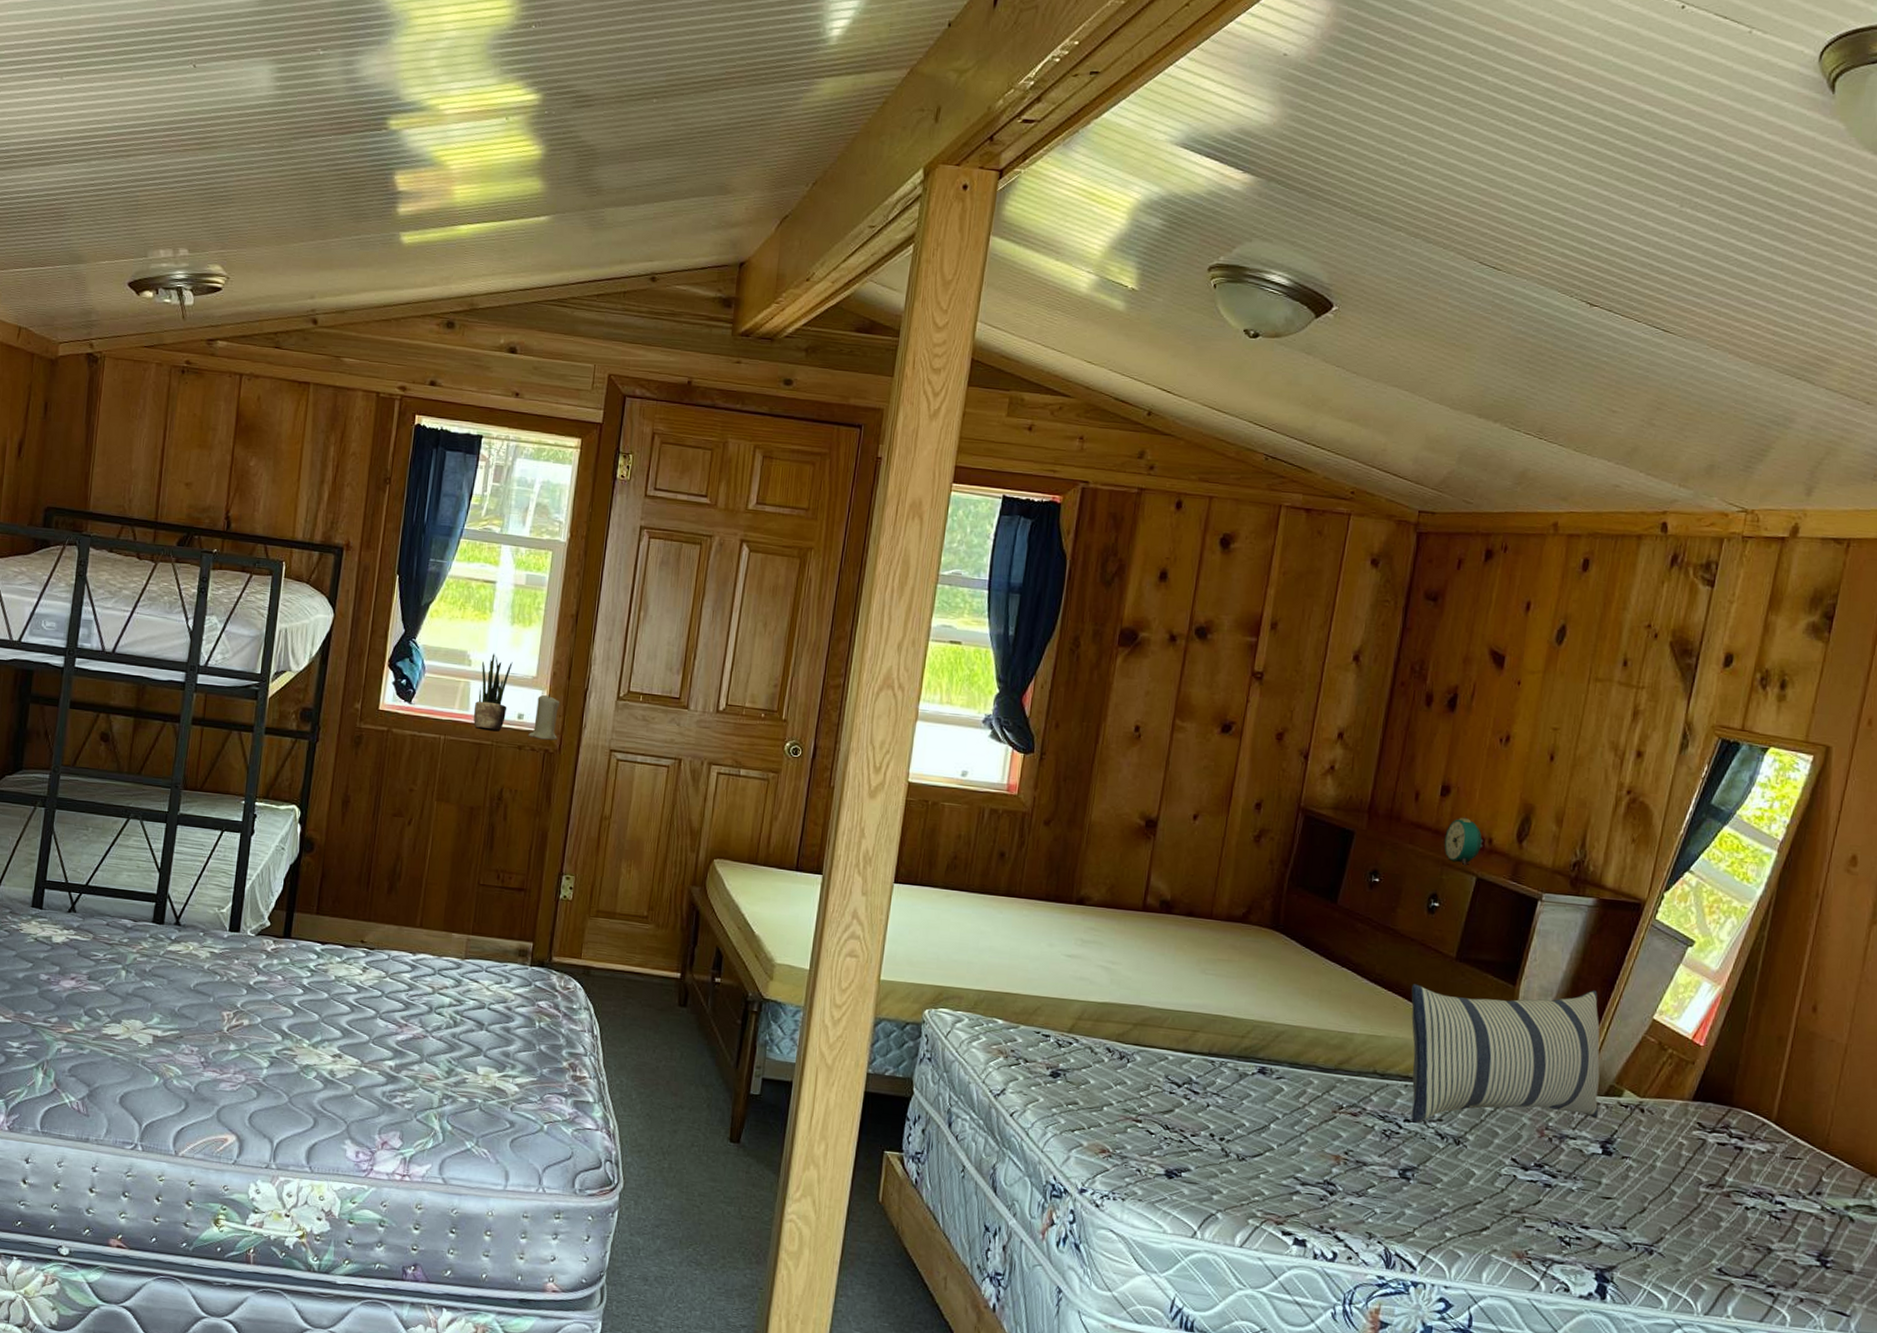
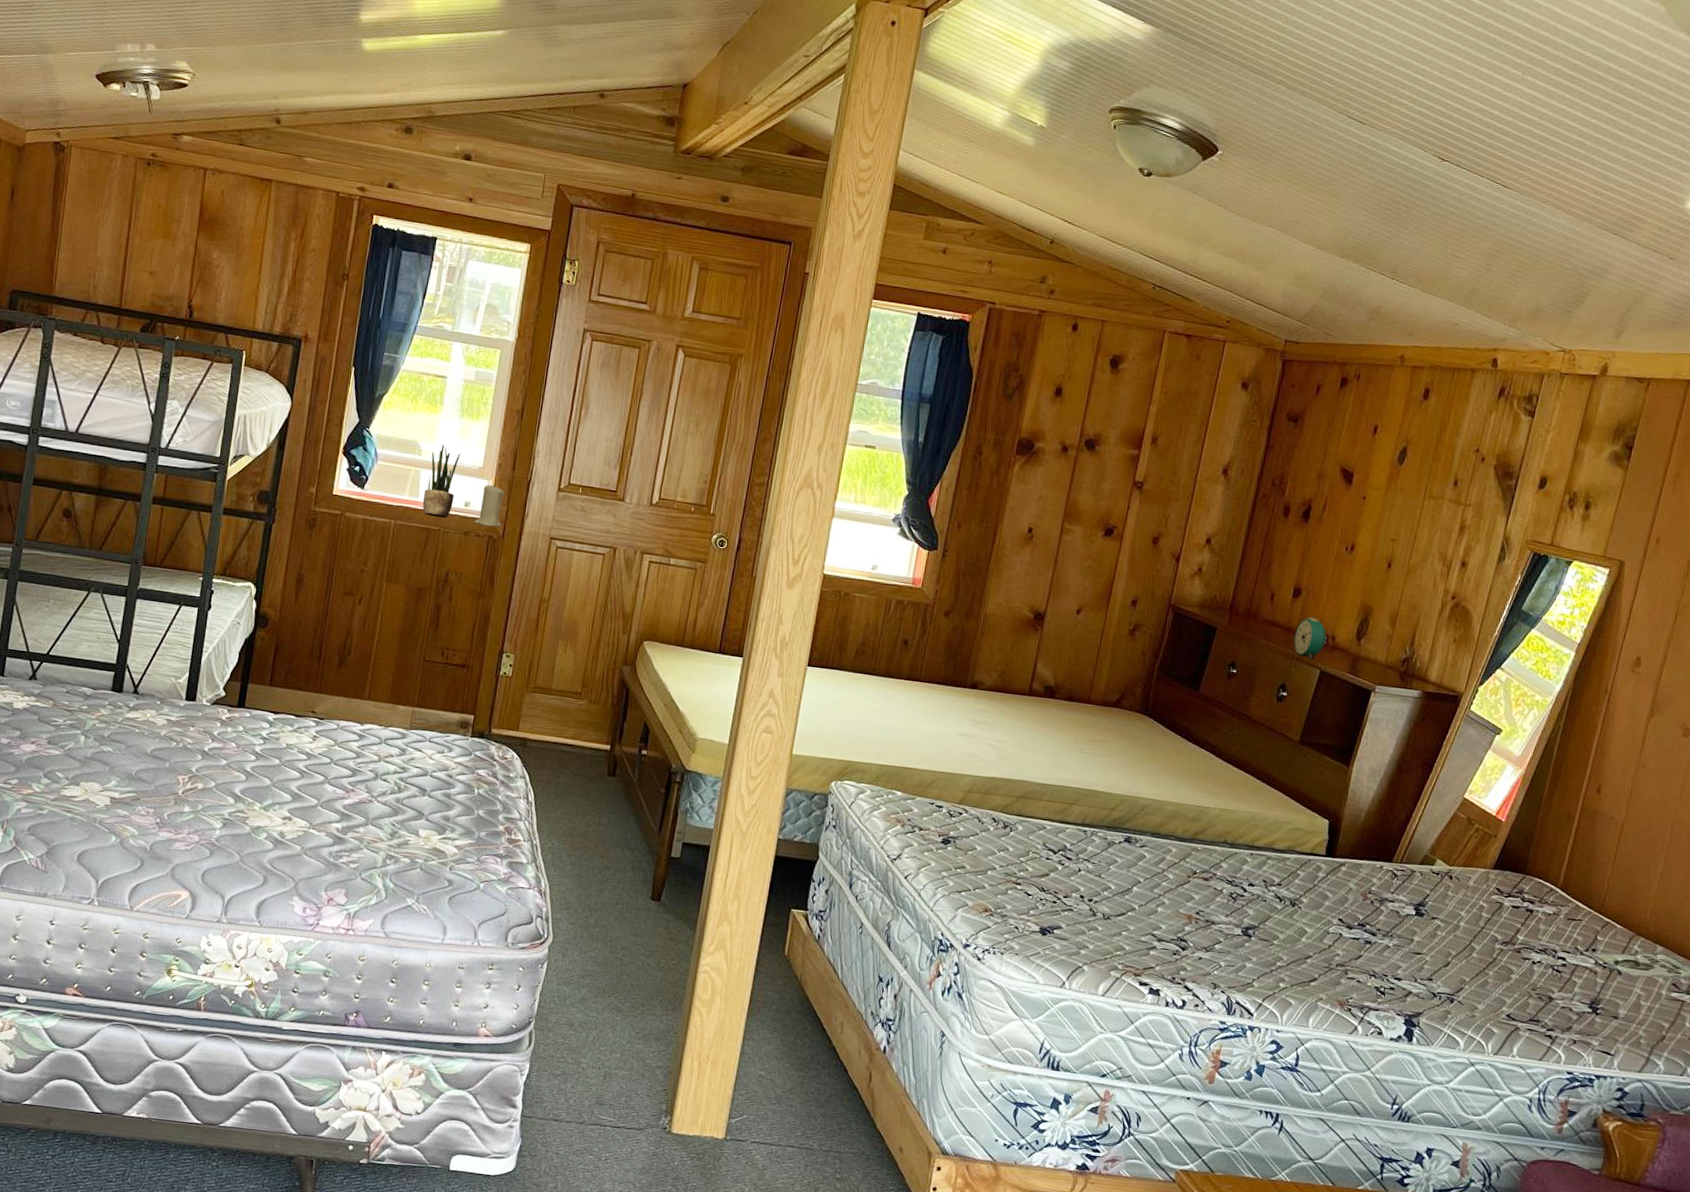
pillow: present [1411,984,1600,1123] -> none [1255,764,1419,887]

